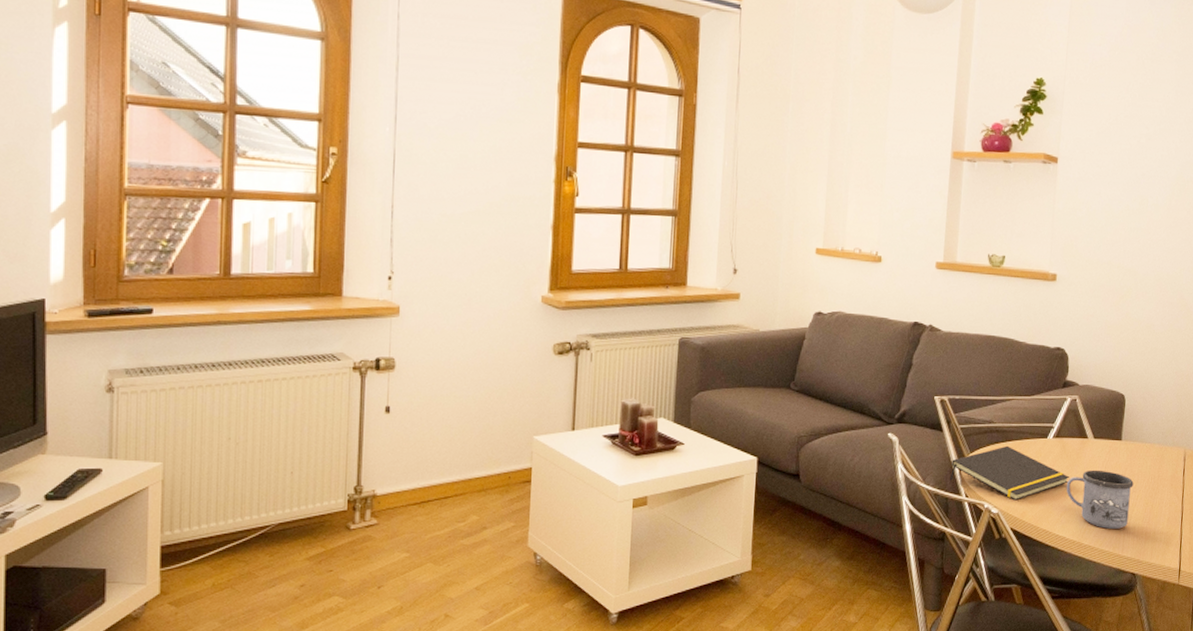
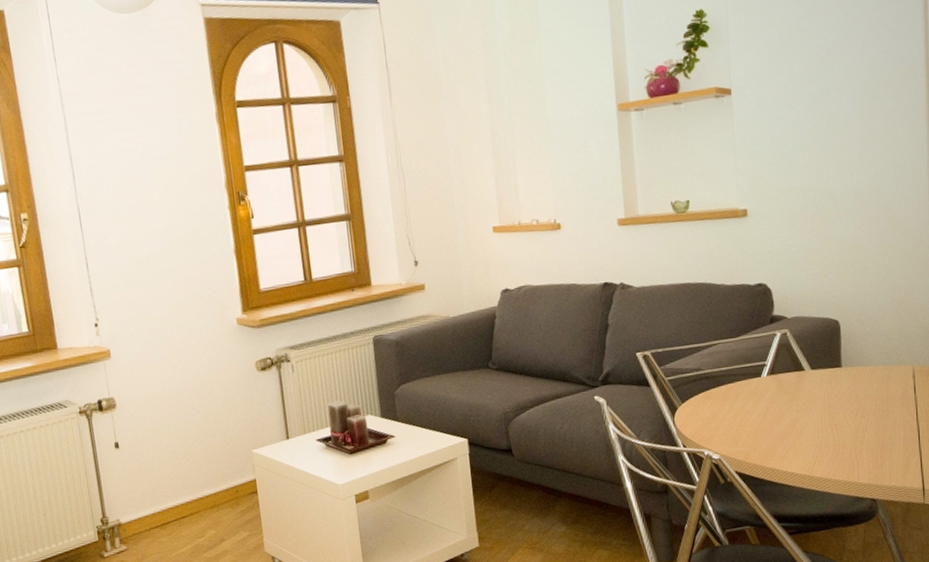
notepad: present [949,445,1069,501] -> none [664,390,790,444]
mug: present [1066,469,1134,529] -> none [788,400,861,459]

